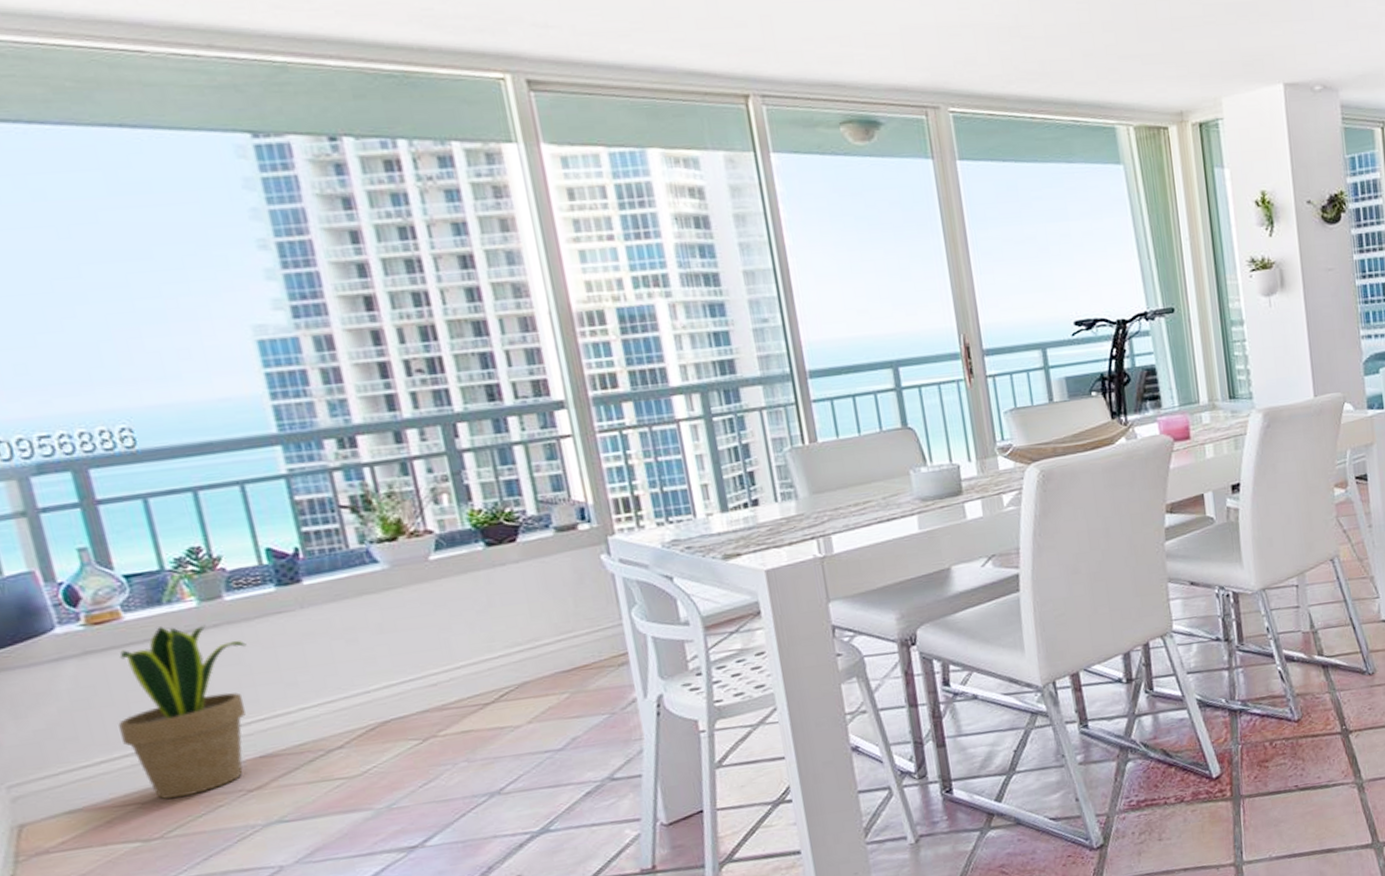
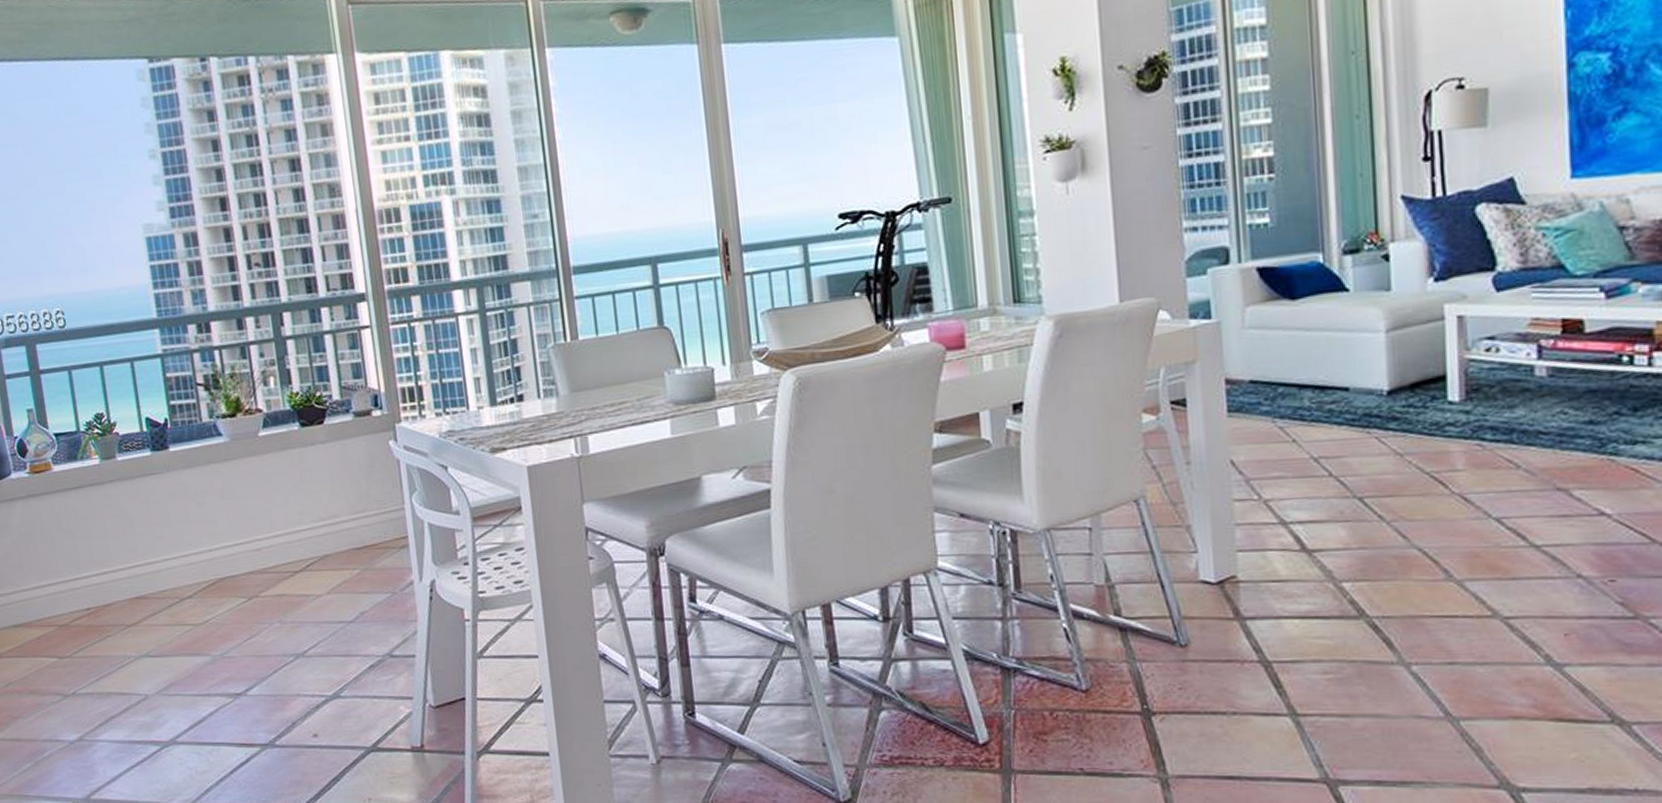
potted plant: present [118,624,247,799] -> none [47,479,130,625]

